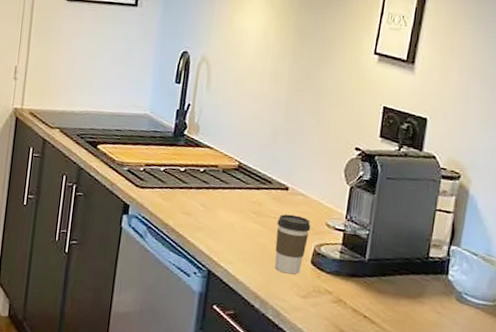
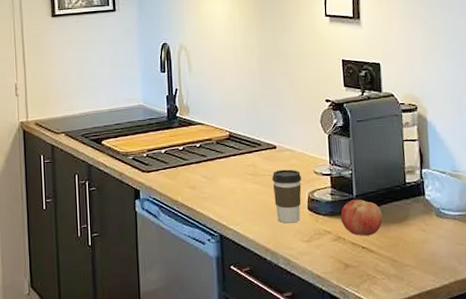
fruit: none [345,262,395,306] -> present [340,199,383,236]

